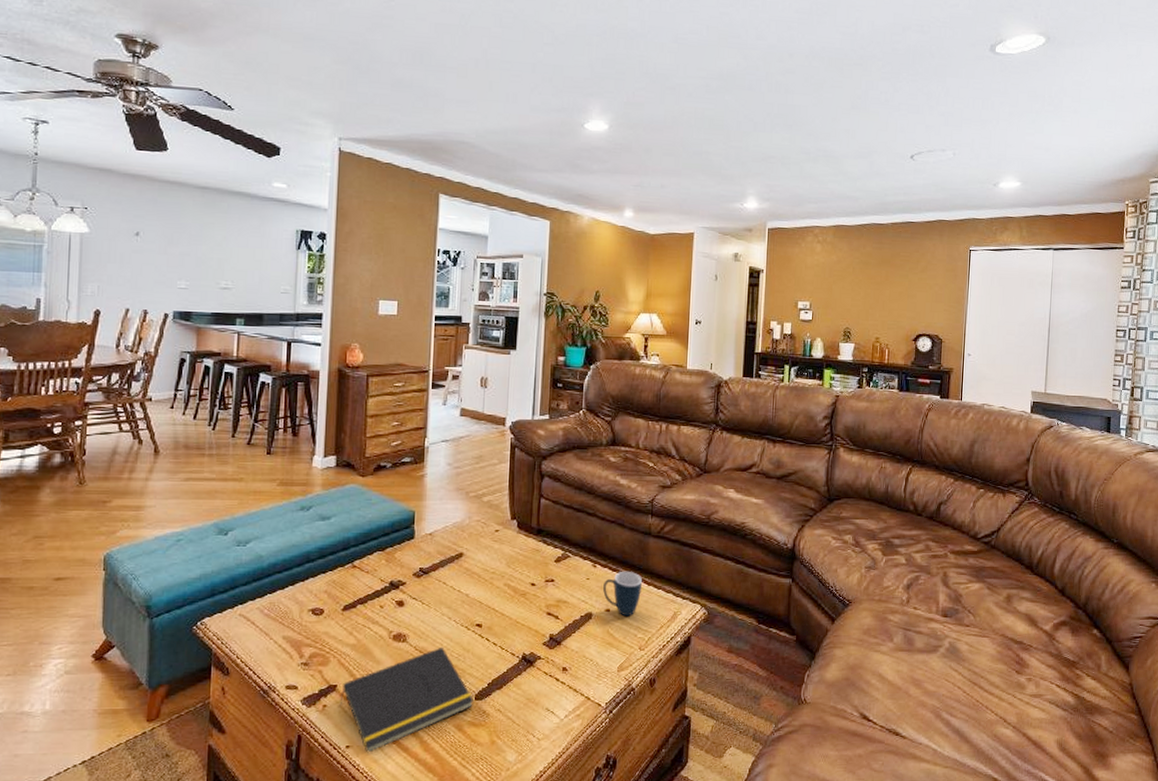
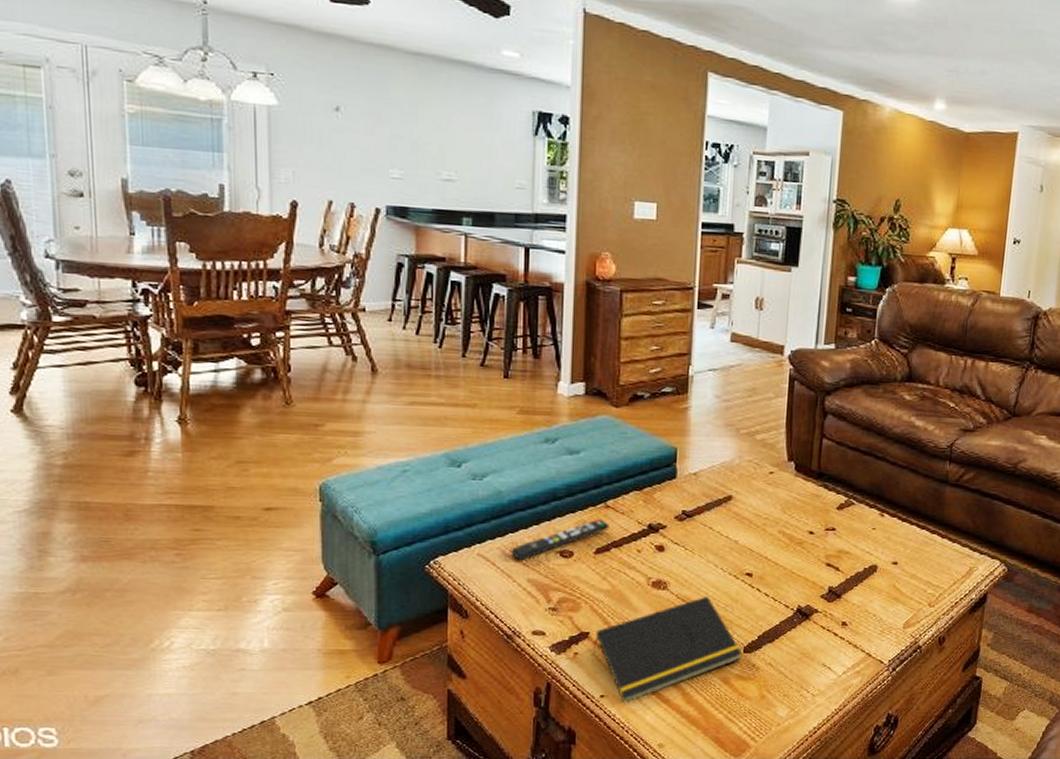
remote control: none [268,578,356,620] -> present [510,519,610,561]
mug: present [603,571,642,617] -> none [891,521,935,571]

